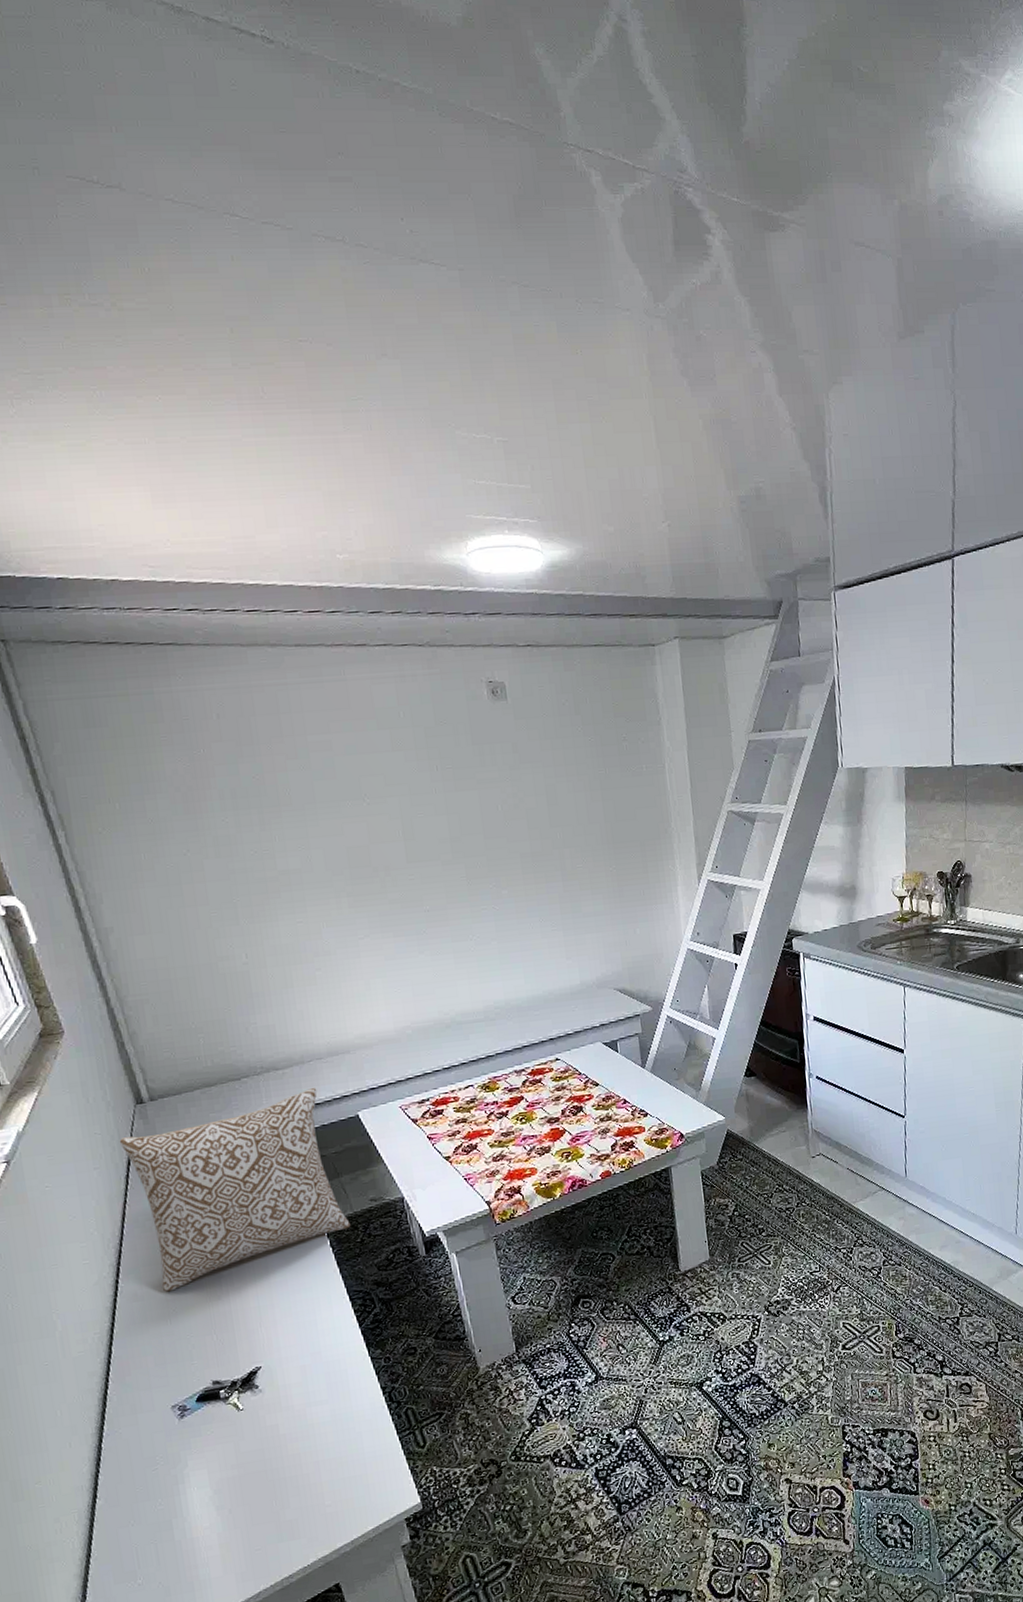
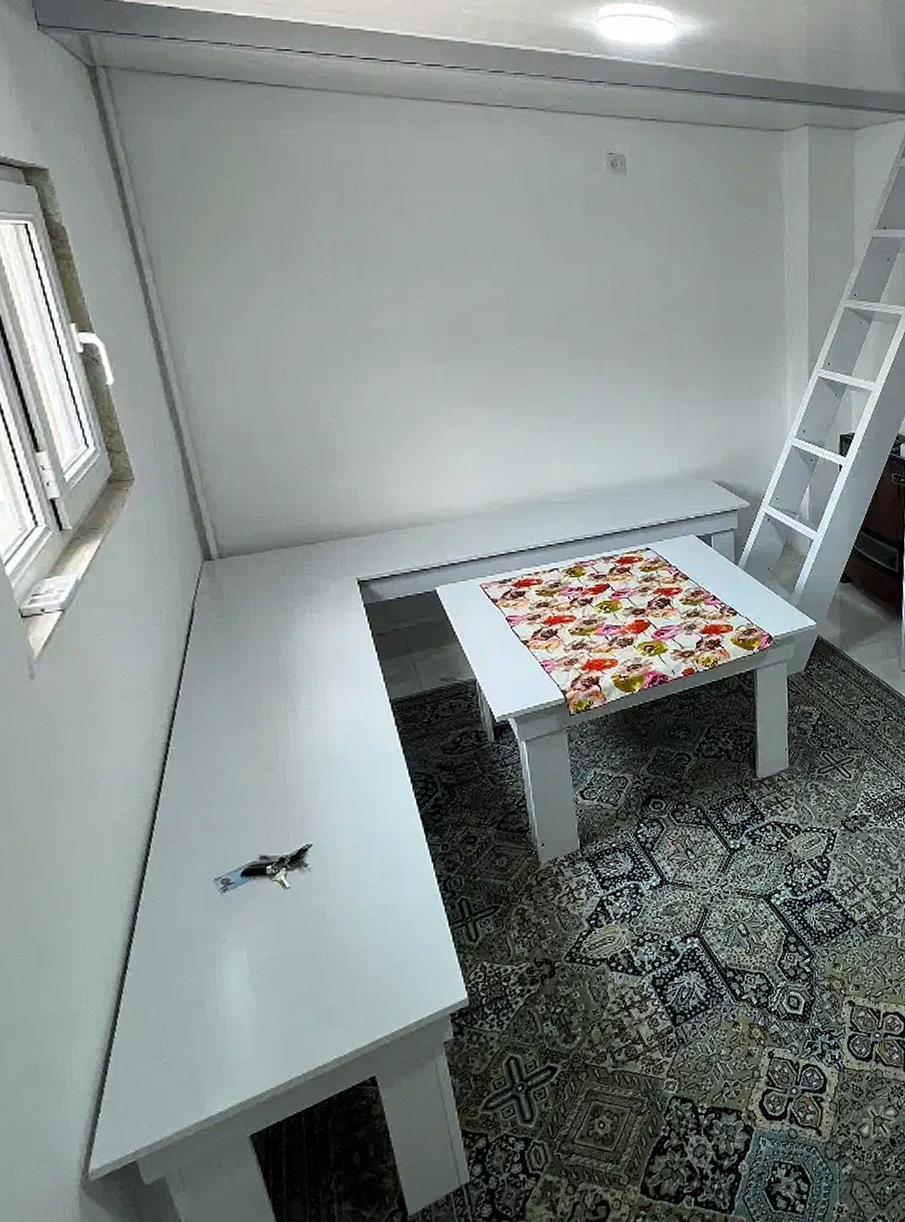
pillow: present [119,1088,351,1292] -> none [183,559,419,759]

